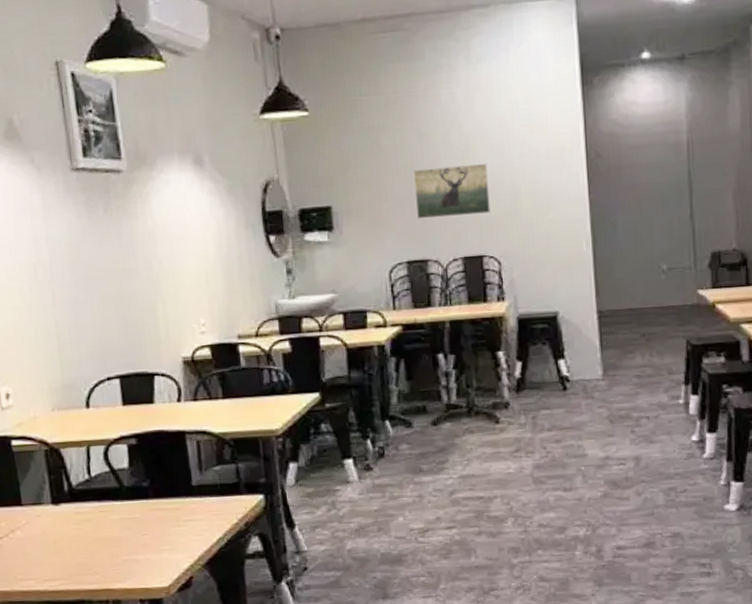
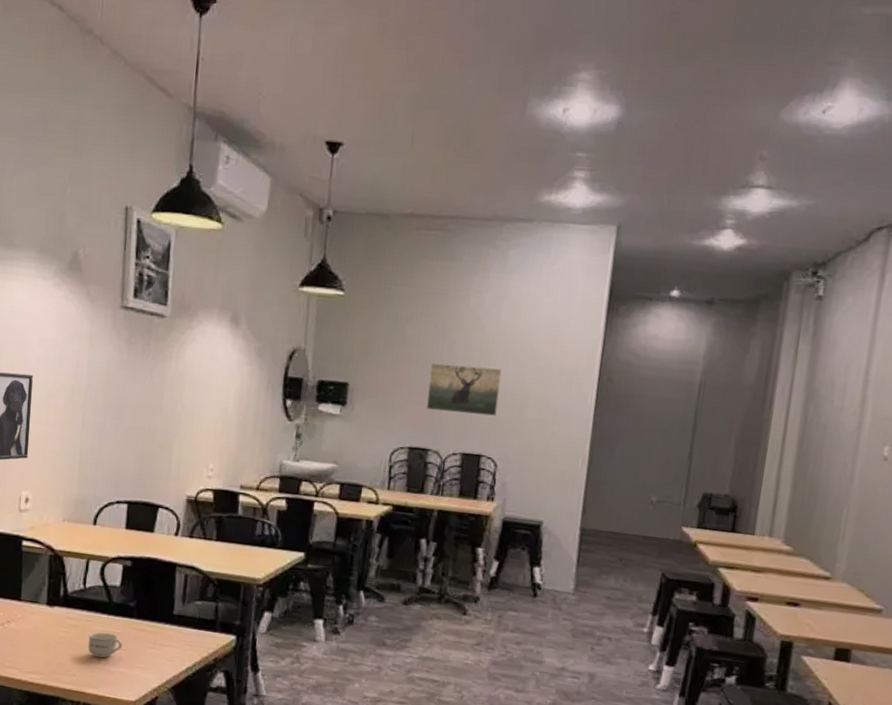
cup: none [104,520,144,549] -> present [88,632,123,658]

